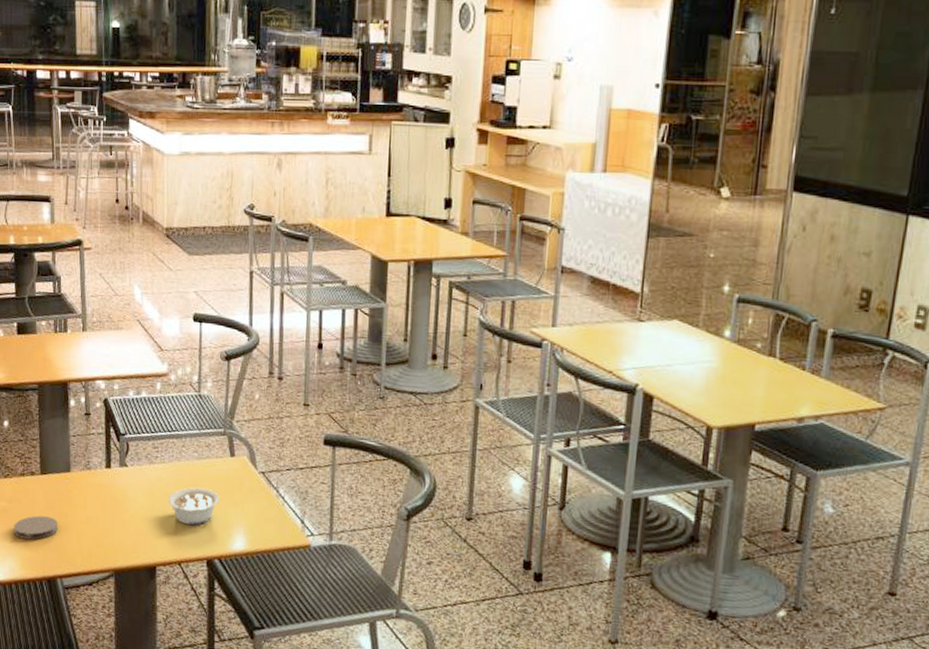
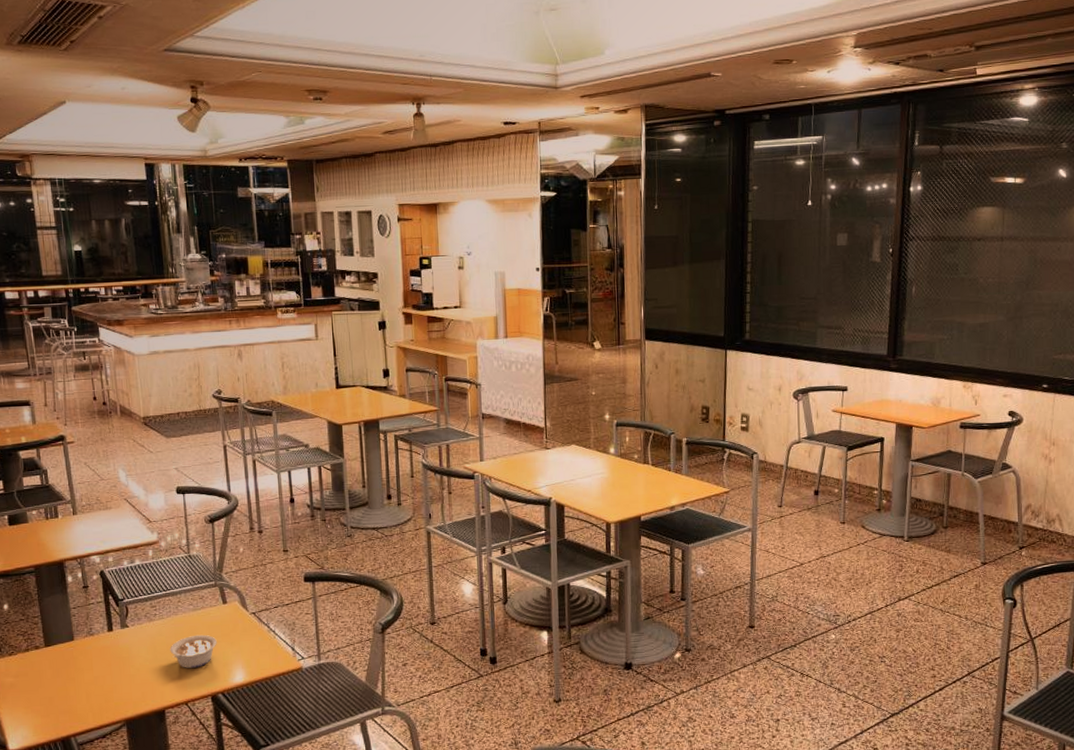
coaster: present [14,515,59,540] -> none [23,684,68,708]

